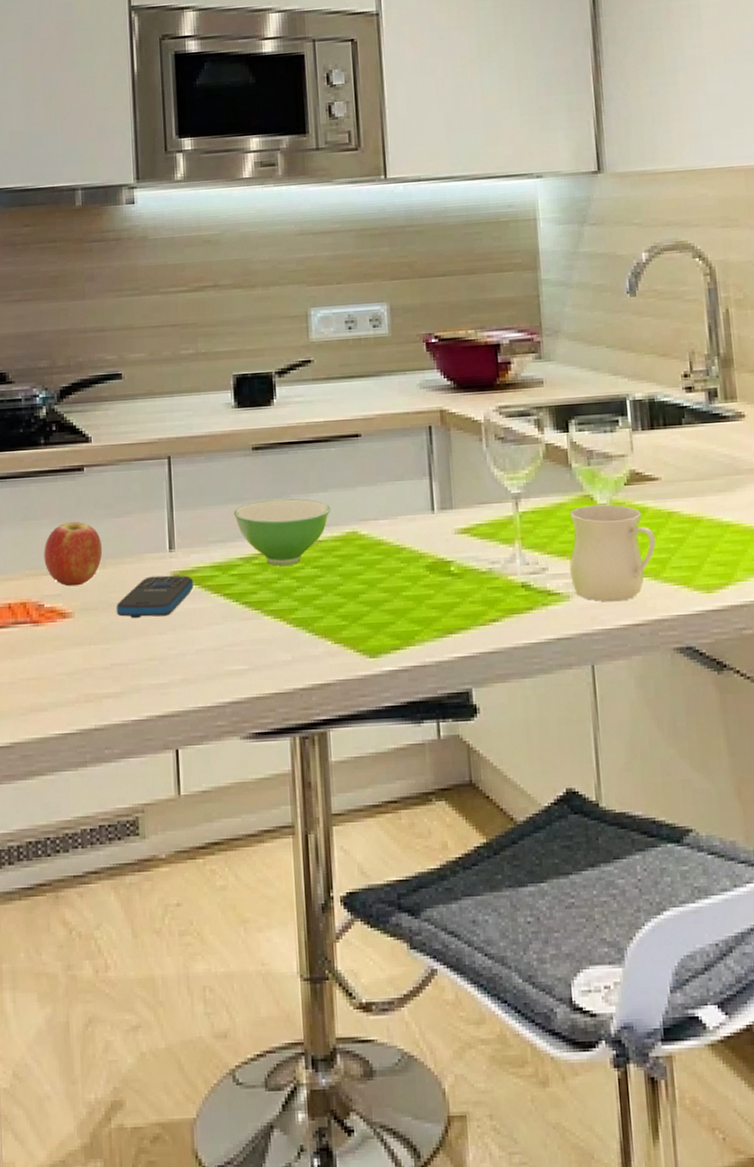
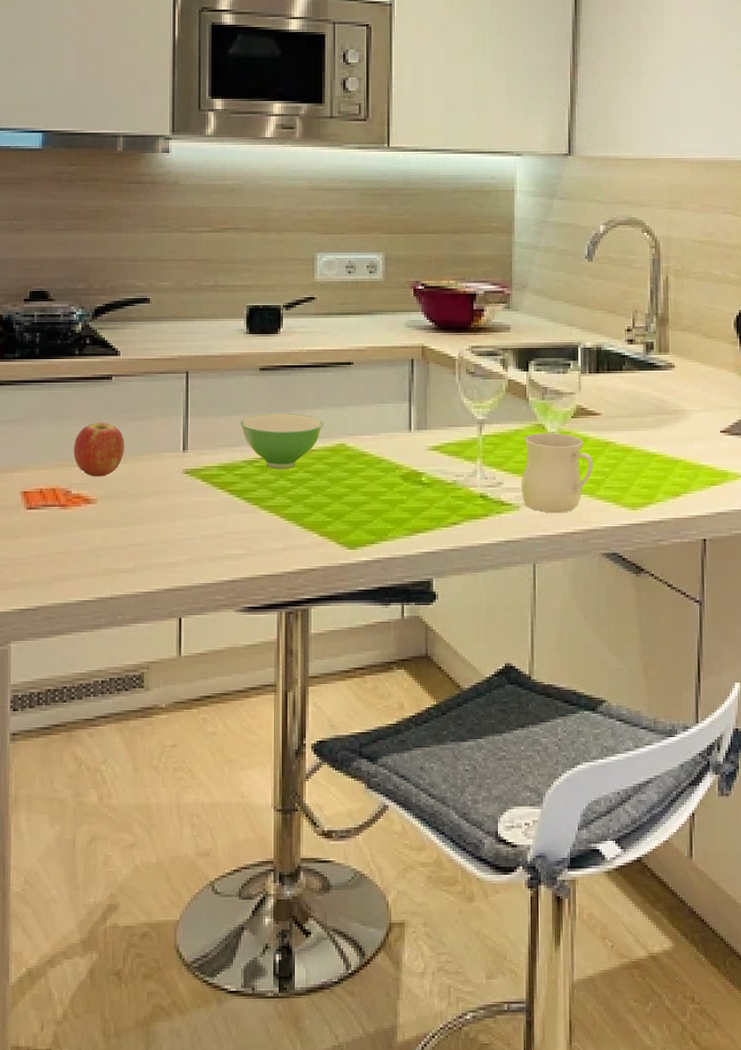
mobile phone: present [116,575,194,619] -> none [134,472,203,507]

